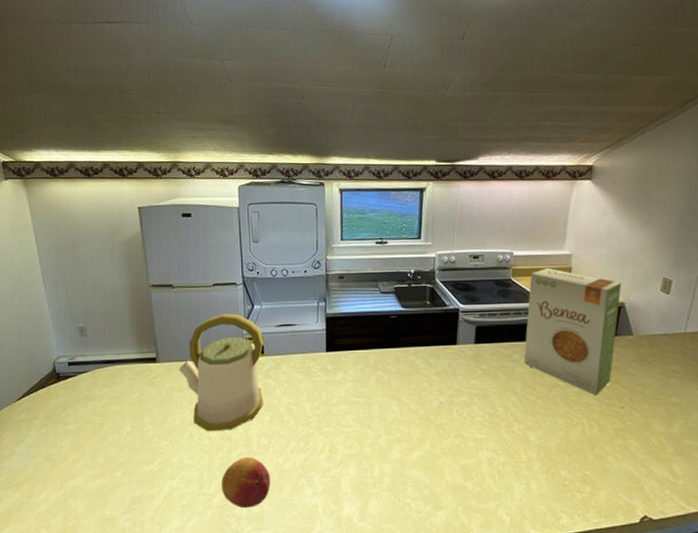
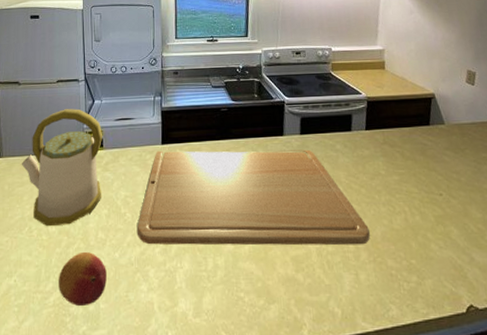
chopping board: none [300,358,544,456] -> present [136,149,370,246]
food box: present [523,268,621,397] -> none [346,63,431,184]

